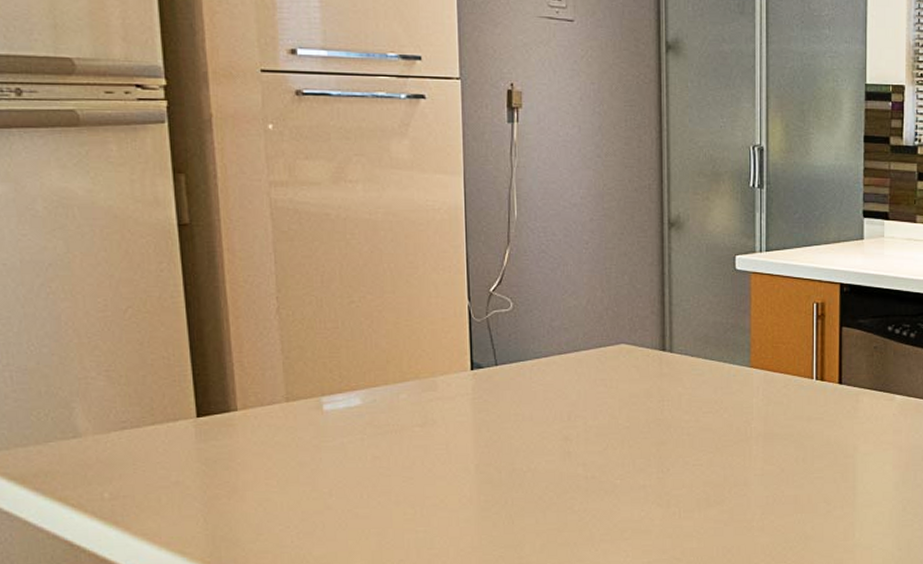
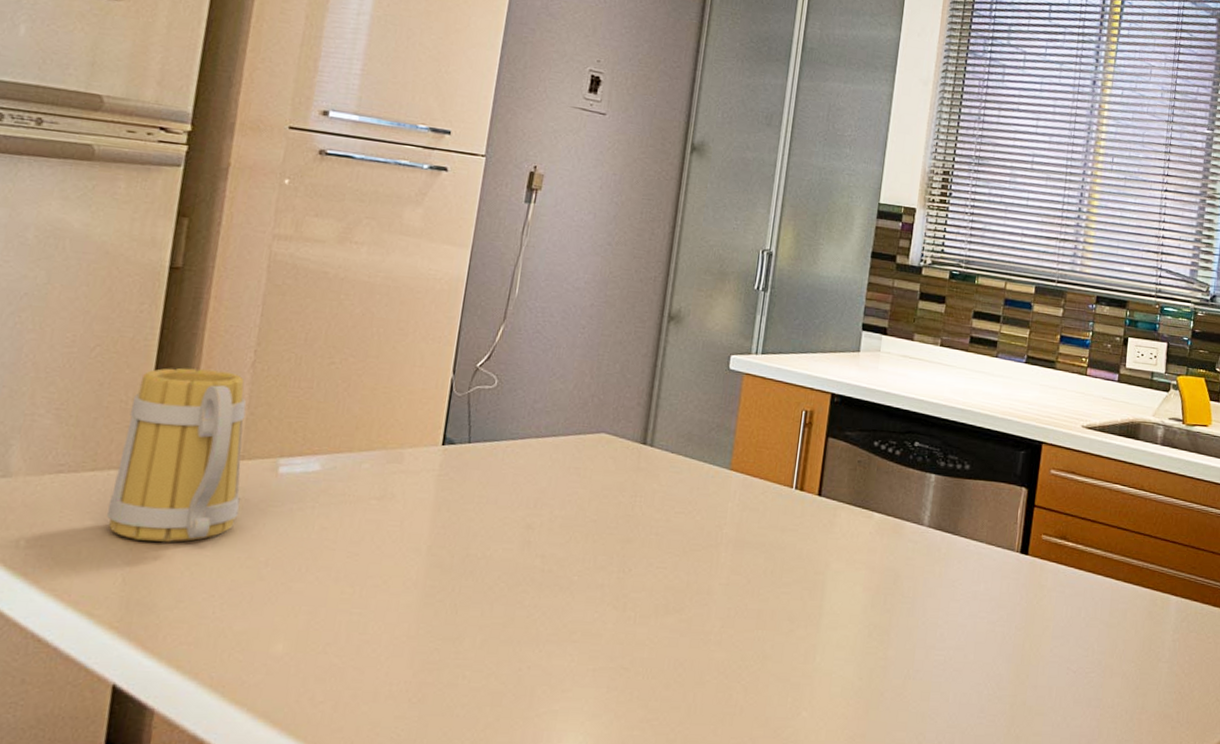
mug: none [173,320,295,483] -> present [106,368,247,542]

